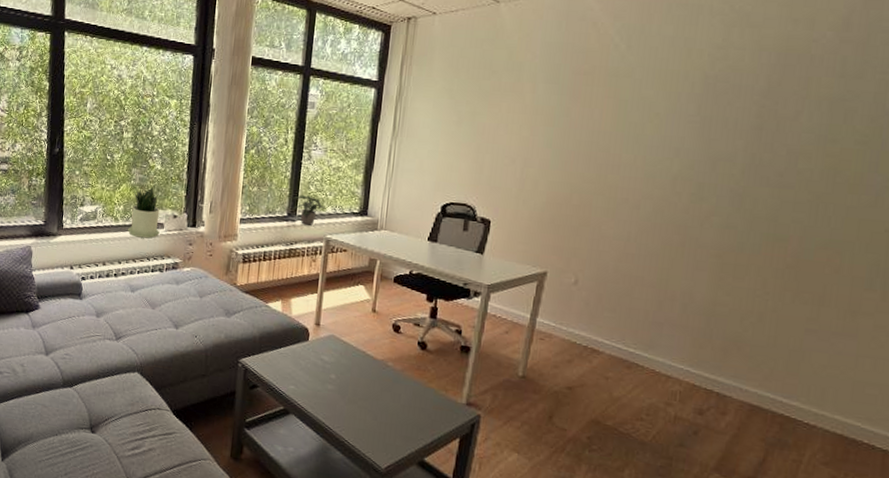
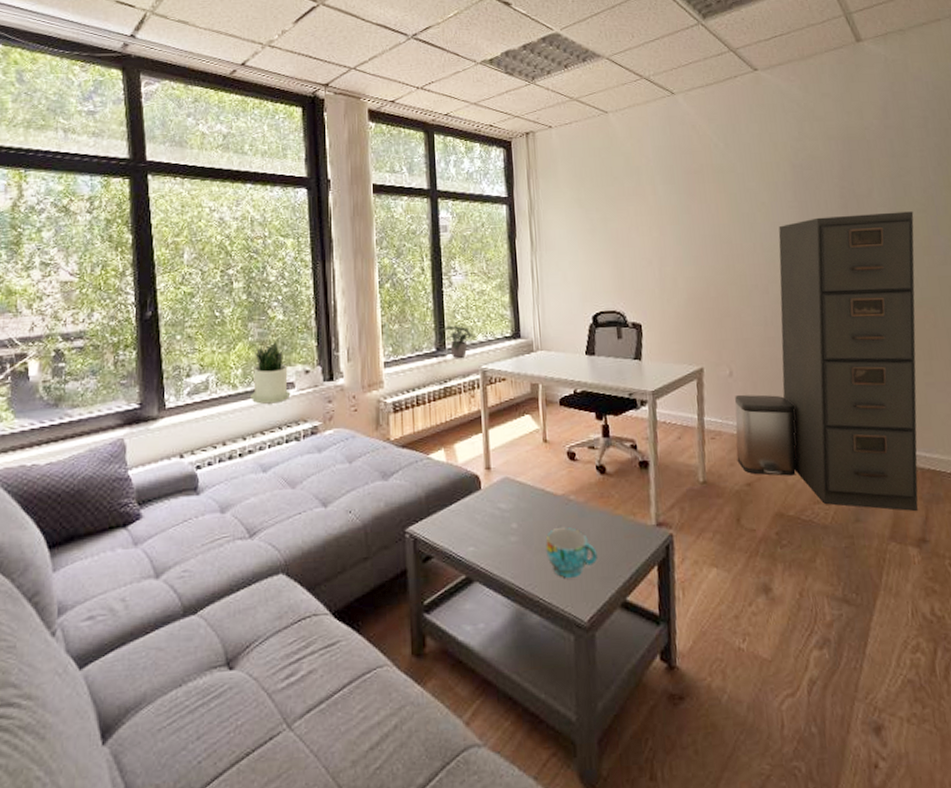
cup: none [357,386,405,431] -> present [545,527,598,578]
pedal bin: none [562,303,639,390] -> present [734,394,796,476]
filing cabinet: none [623,136,849,451] -> present [778,211,918,511]

